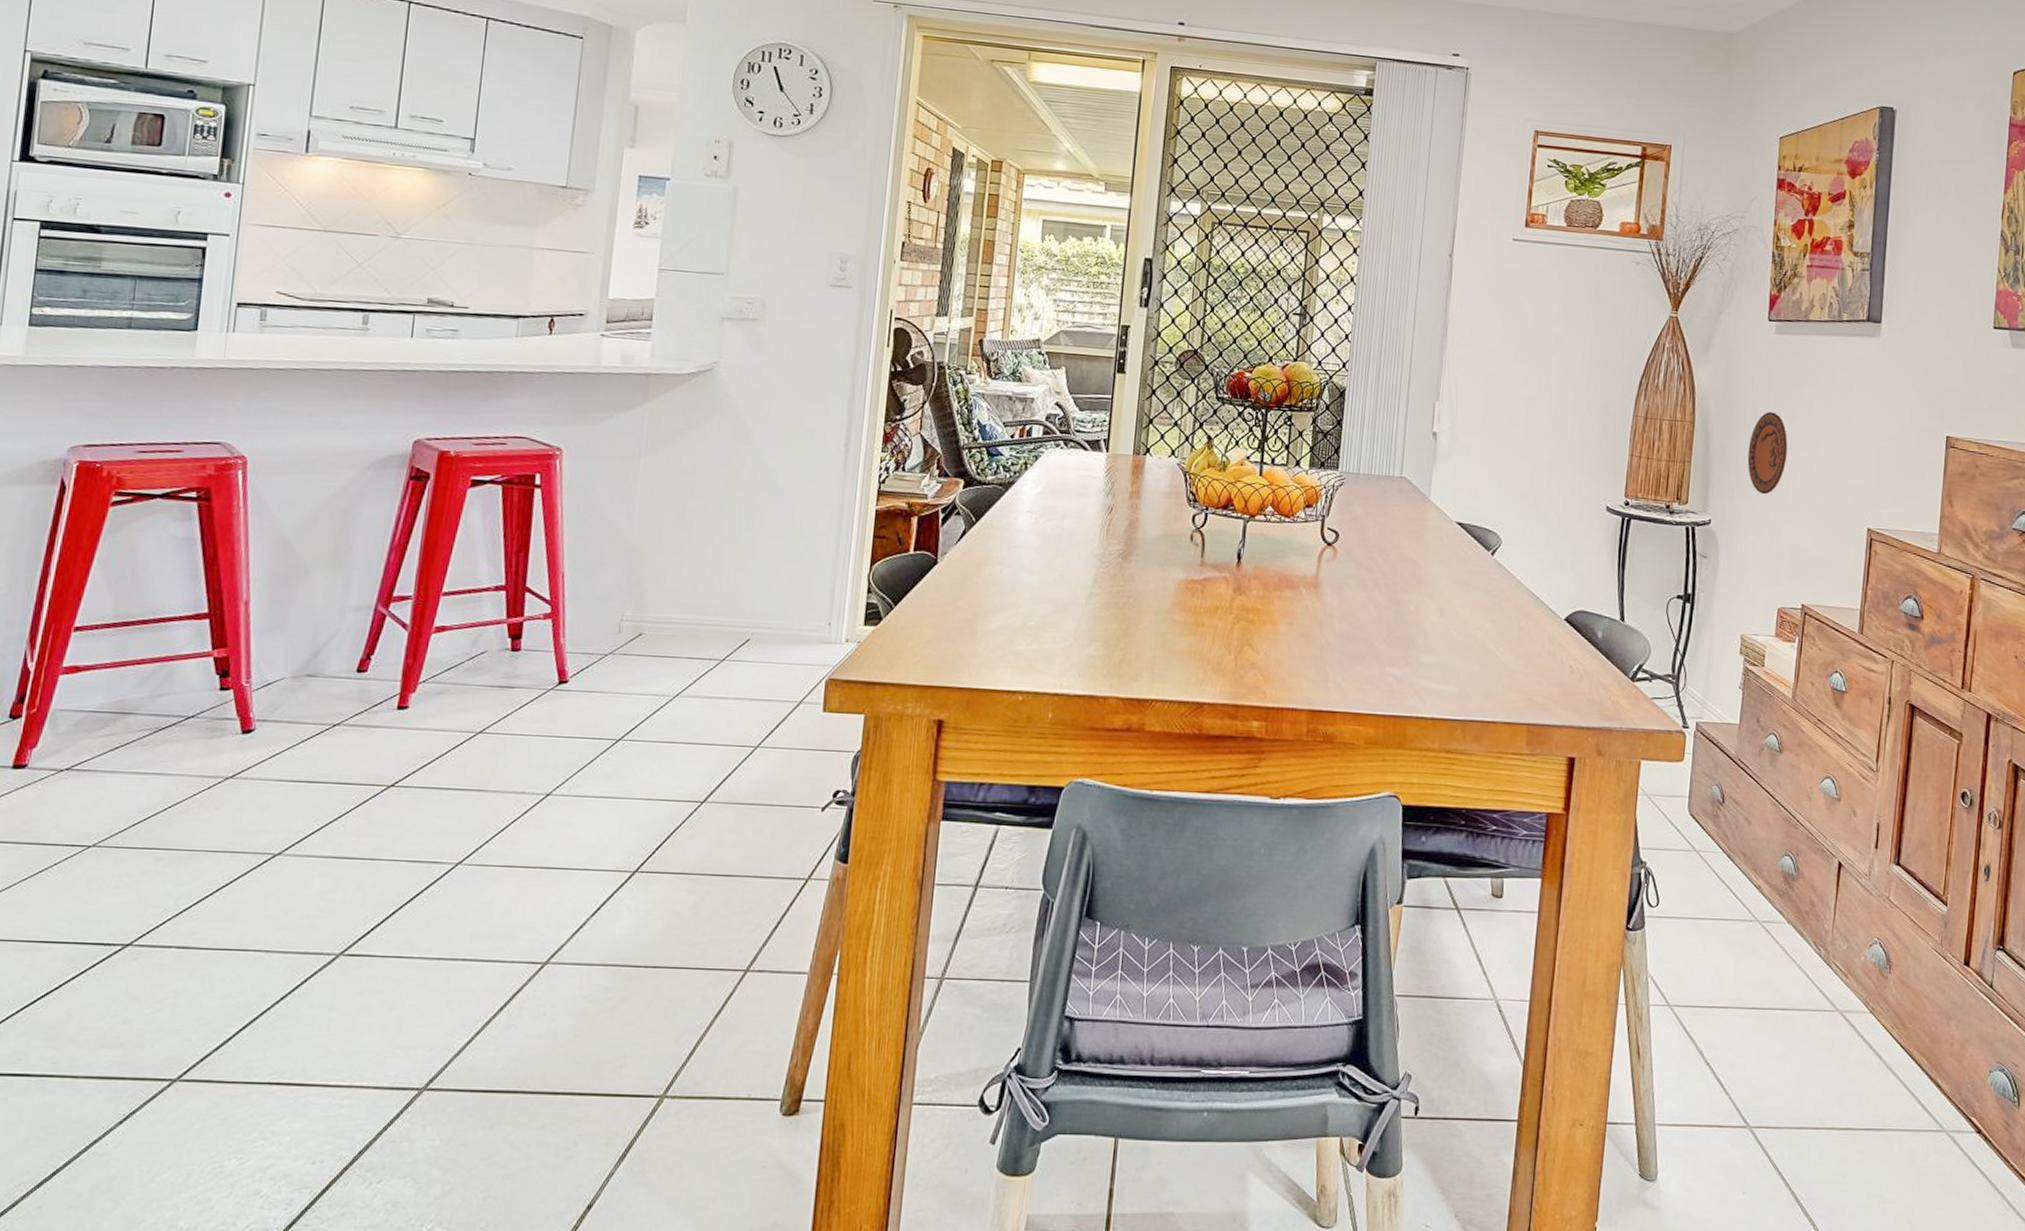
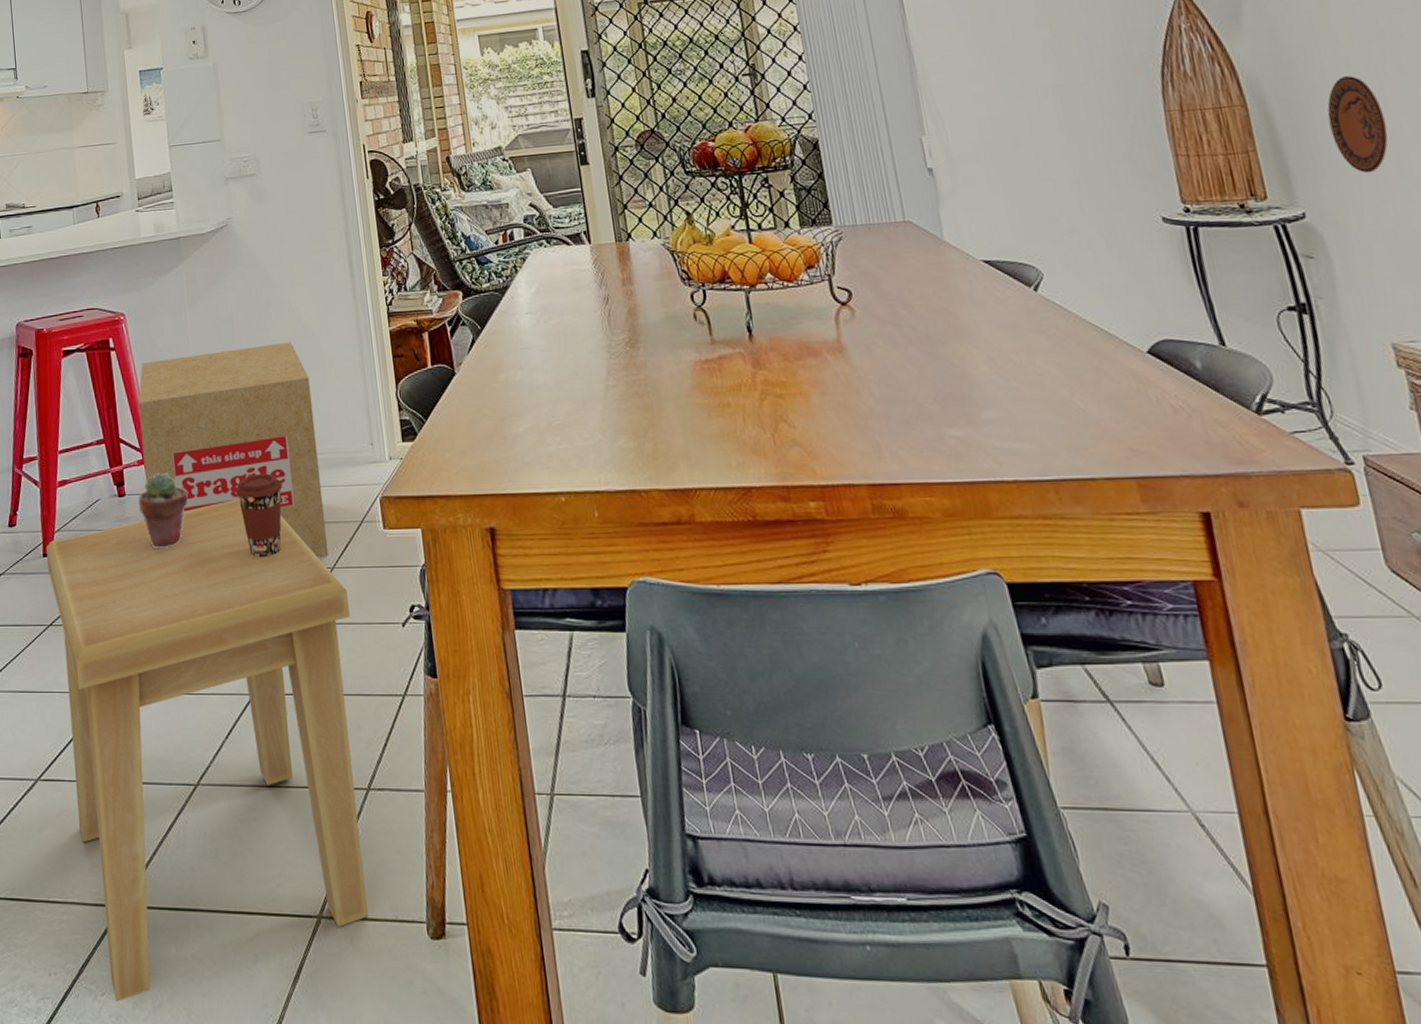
side table: none [385,666,768,1189] -> present [46,498,369,1002]
potted succulent: none [535,628,601,712] -> present [138,472,189,549]
cardboard box: none [549,506,774,736] -> present [138,342,329,558]
coffee cup: none [659,641,718,731] -> present [235,473,283,558]

